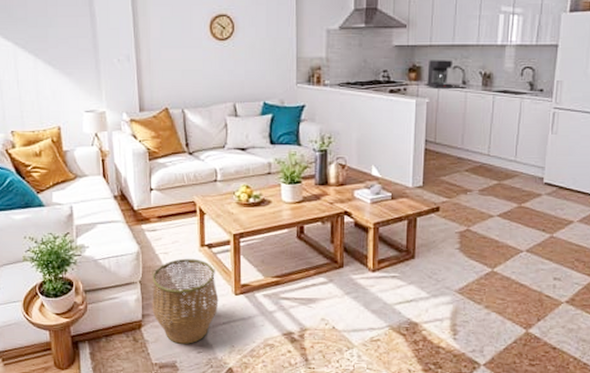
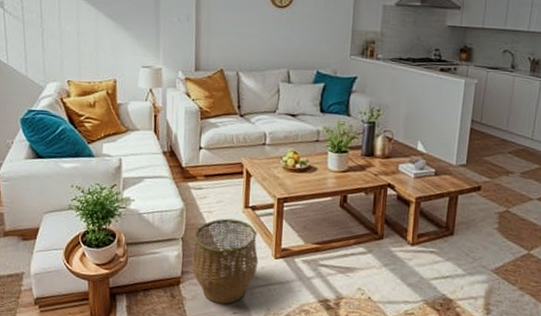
coffee maker: present [427,60,452,88] -> none [476,42,503,71]

